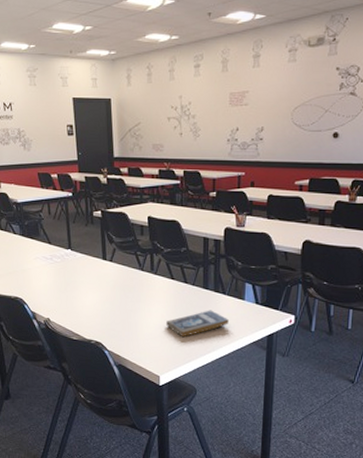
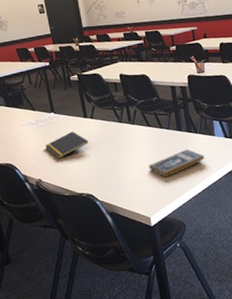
notepad: none [58,272,105,300] -> present [45,131,89,159]

